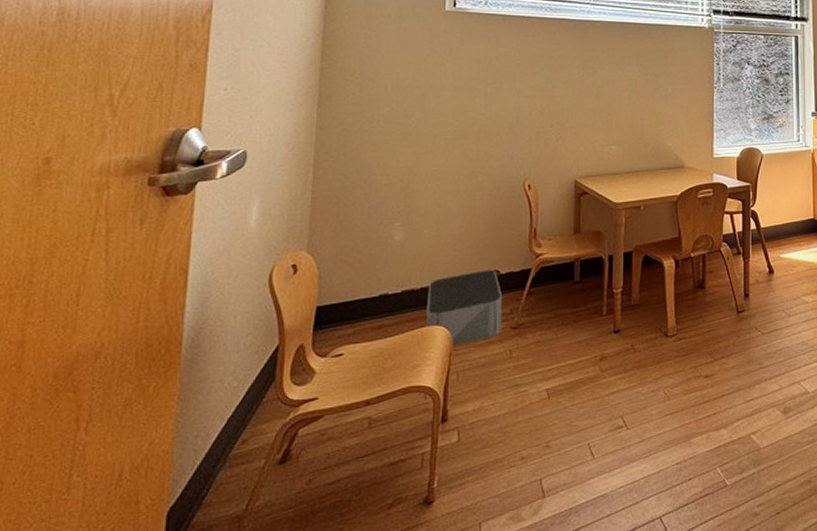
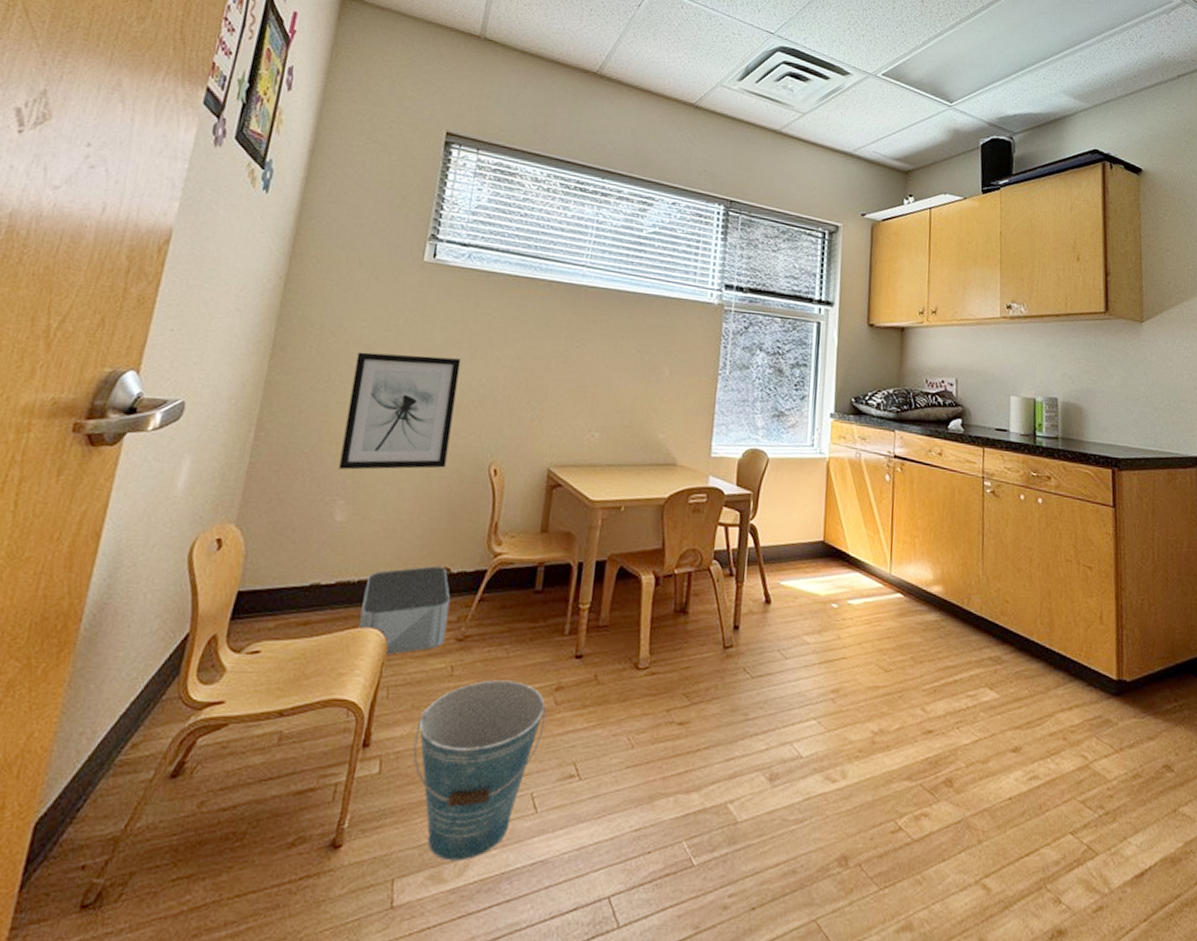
wall art: none [392,93,489,196] -> present [339,352,461,470]
bucket: none [485,356,594,504] -> present [412,680,547,861]

